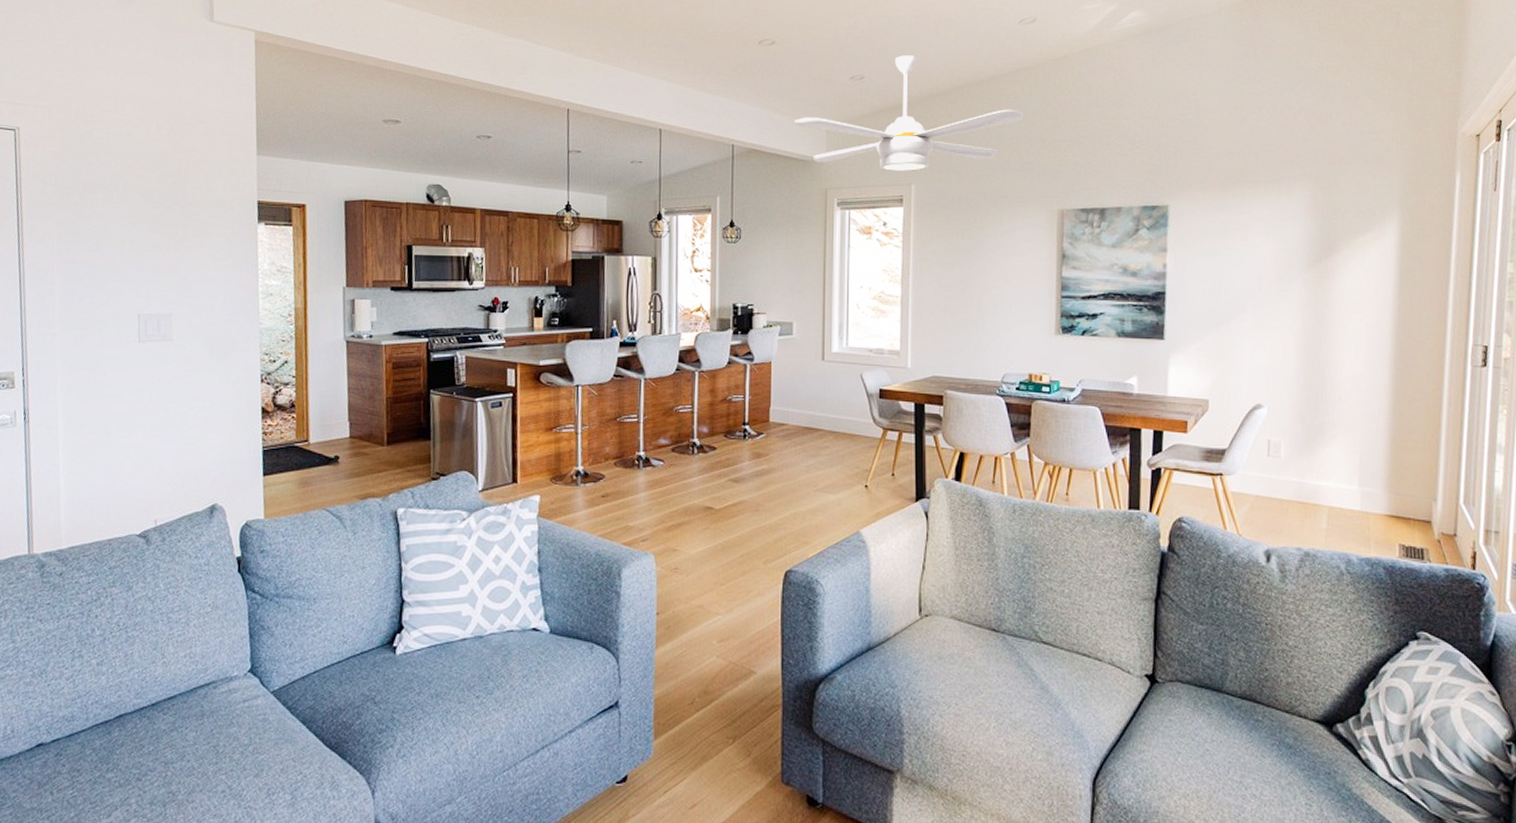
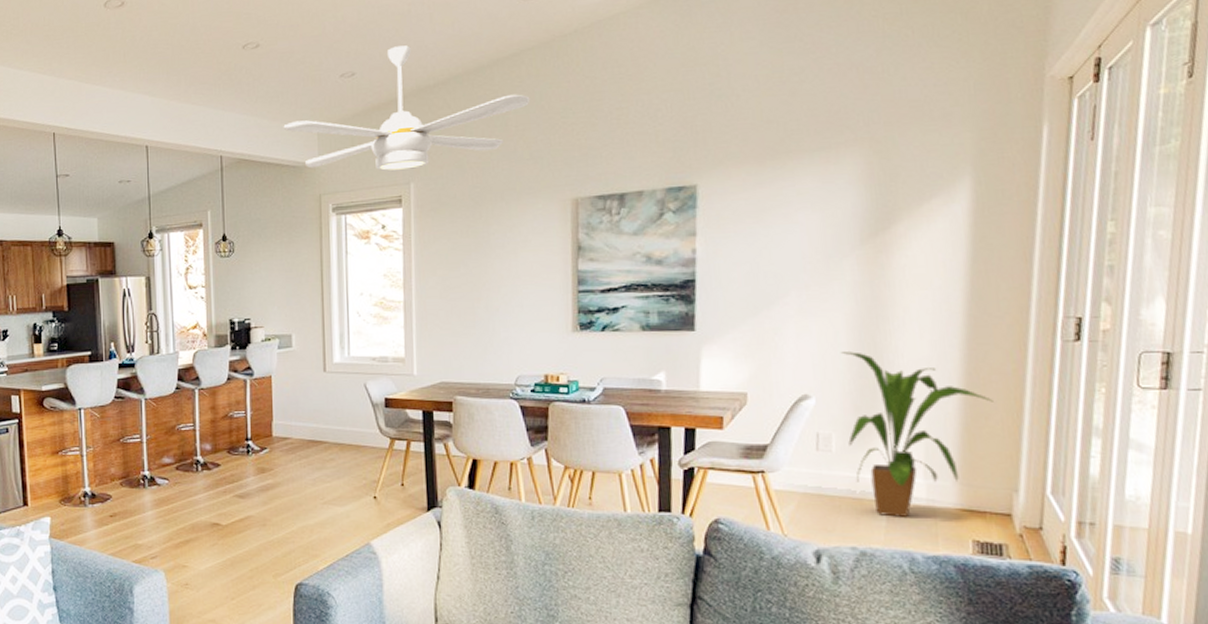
house plant: none [1290,366,1416,521] -> present [841,352,994,517]

